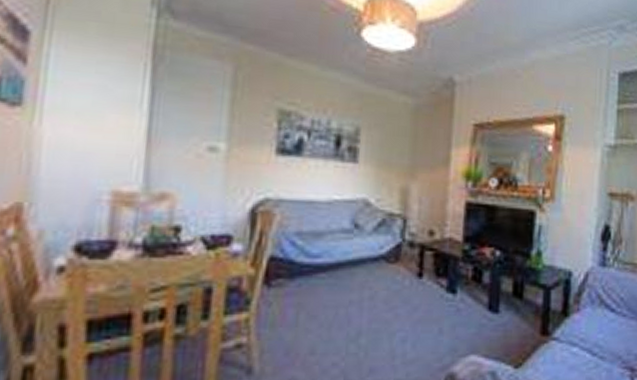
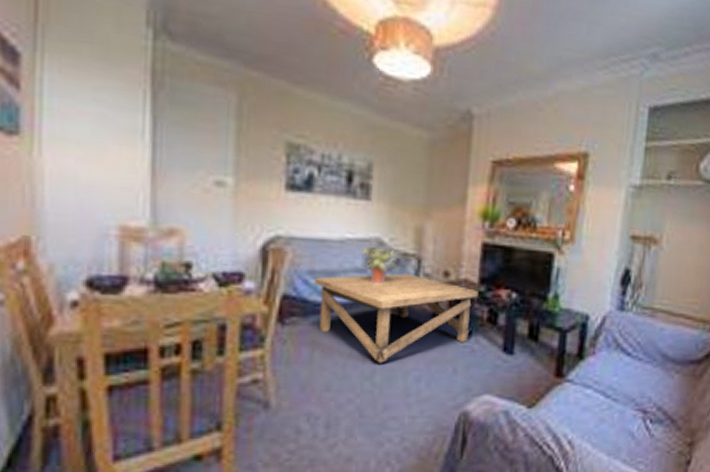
coffee table: none [302,233,463,324] -> present [315,273,479,363]
potted plant: none [348,207,383,243] -> present [361,246,397,283]

